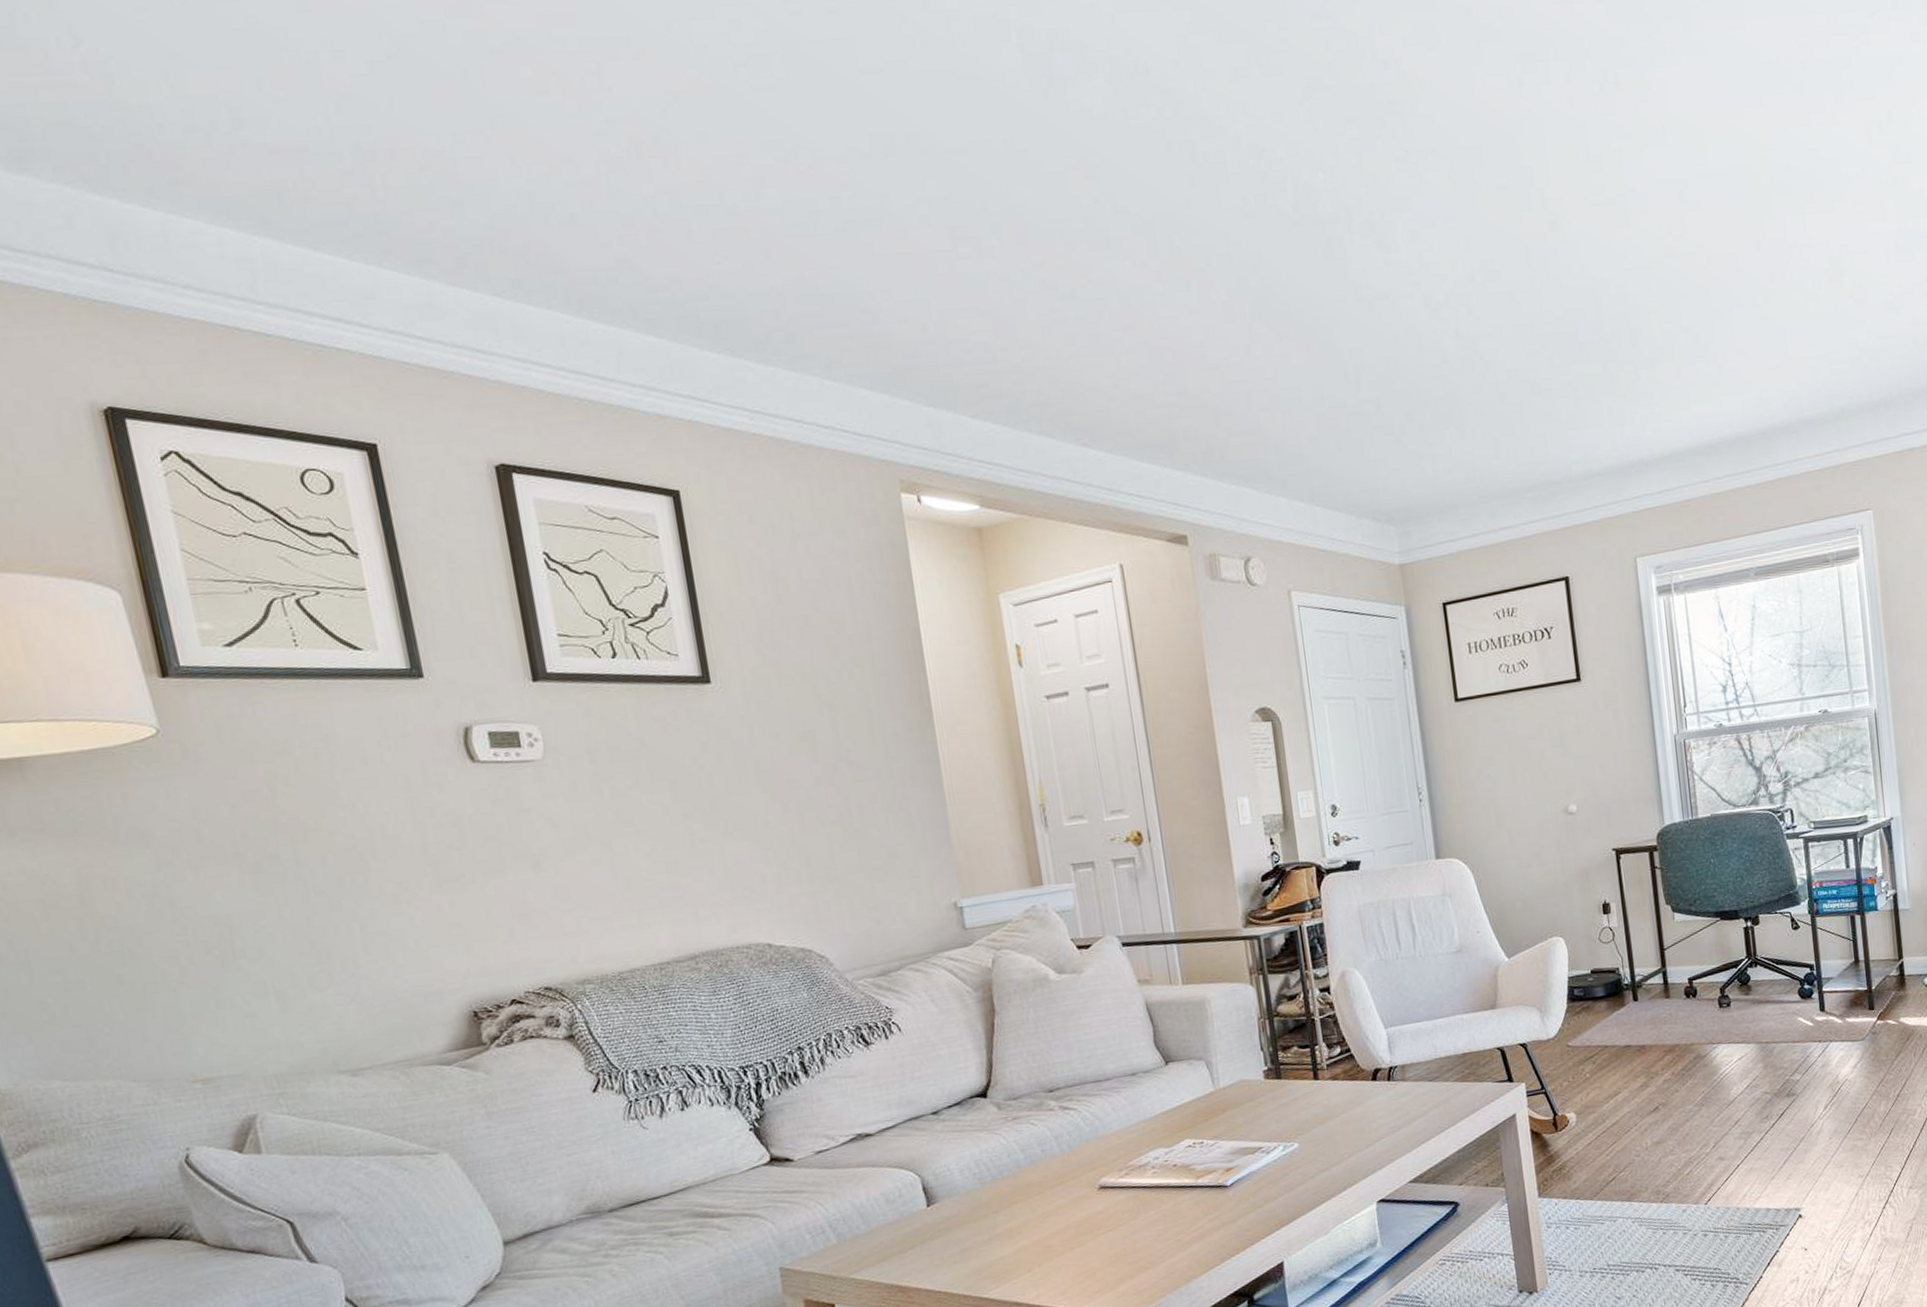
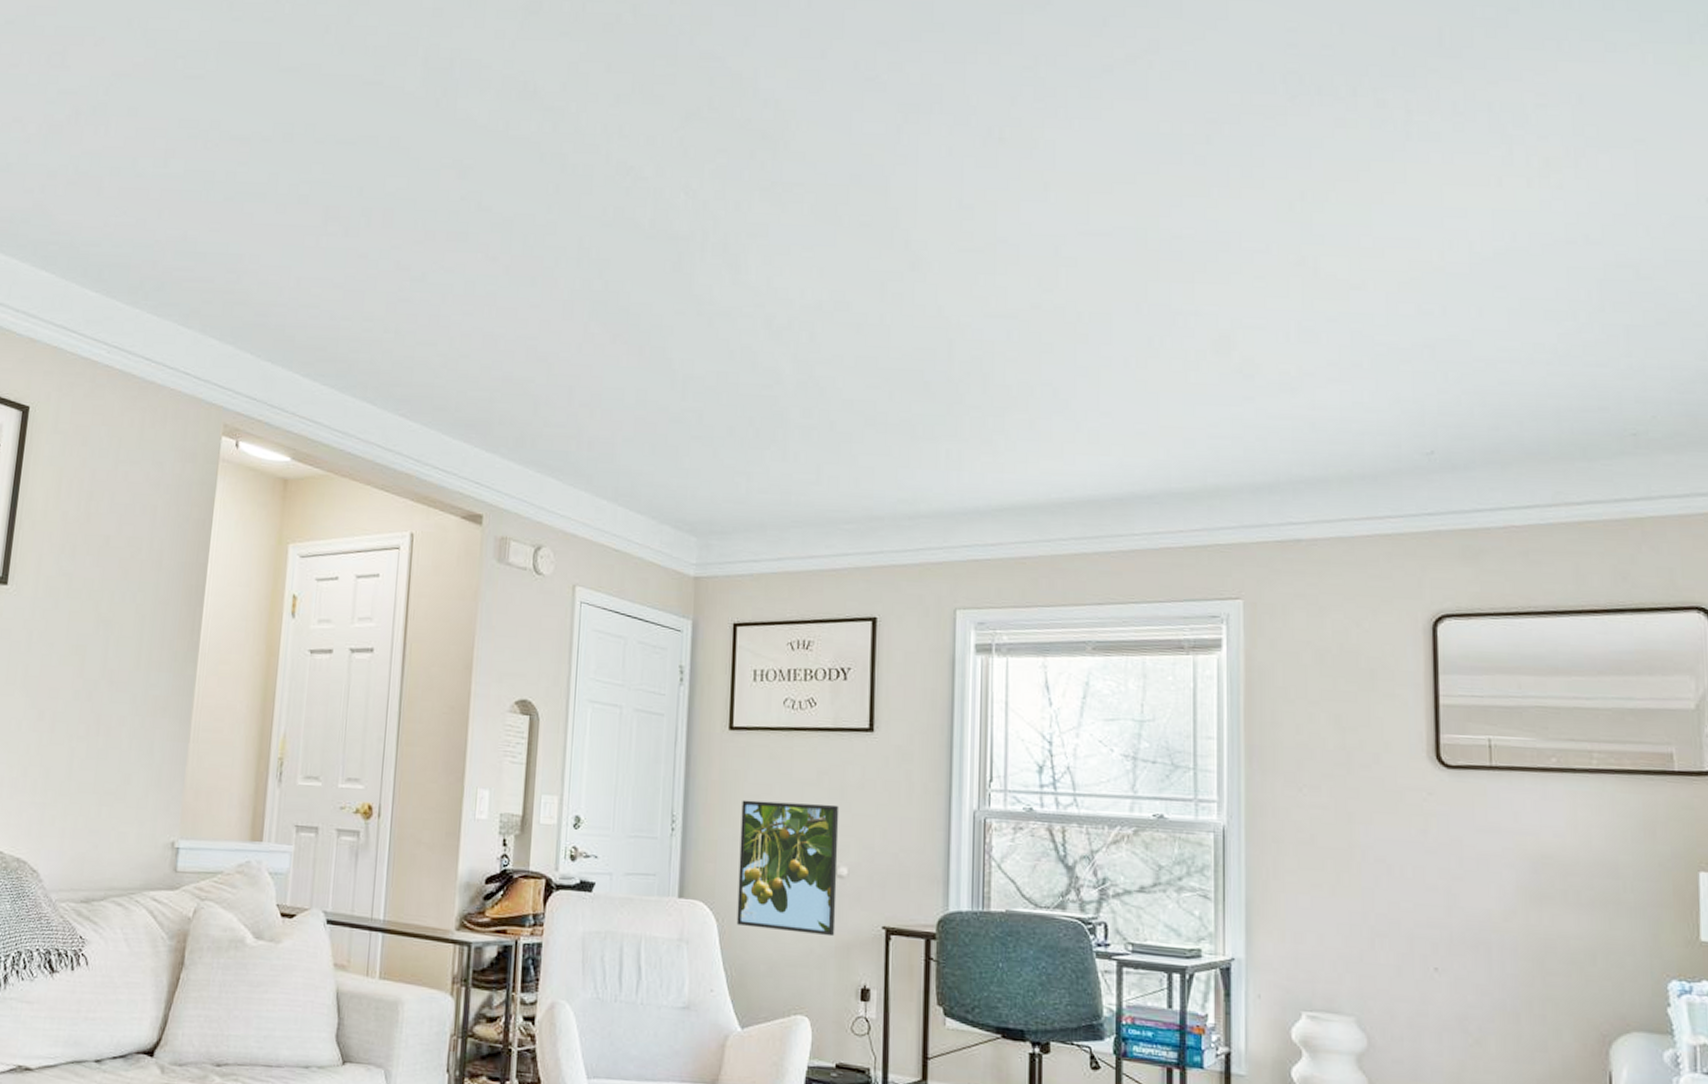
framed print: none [1477,752,1574,872] -> present [736,800,840,937]

